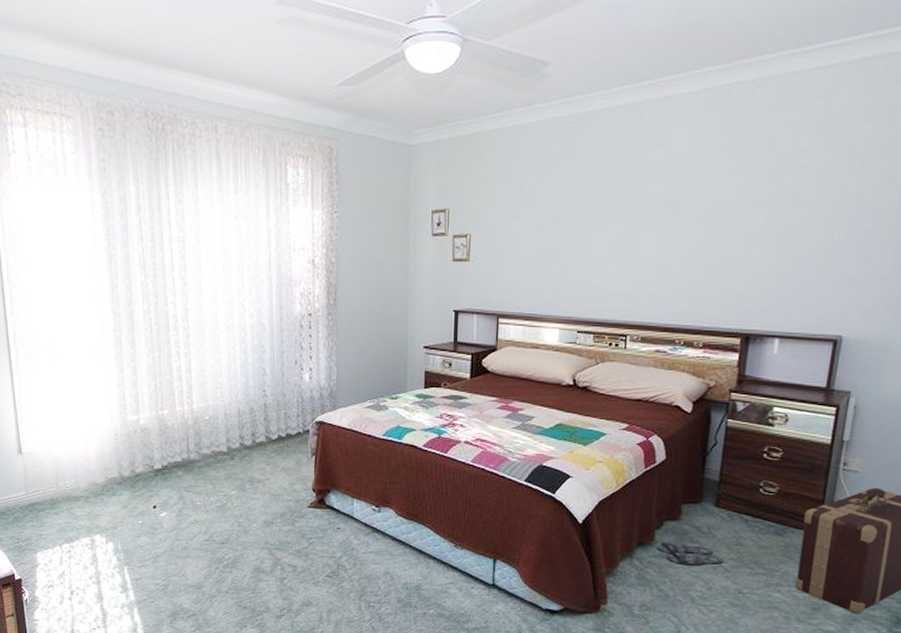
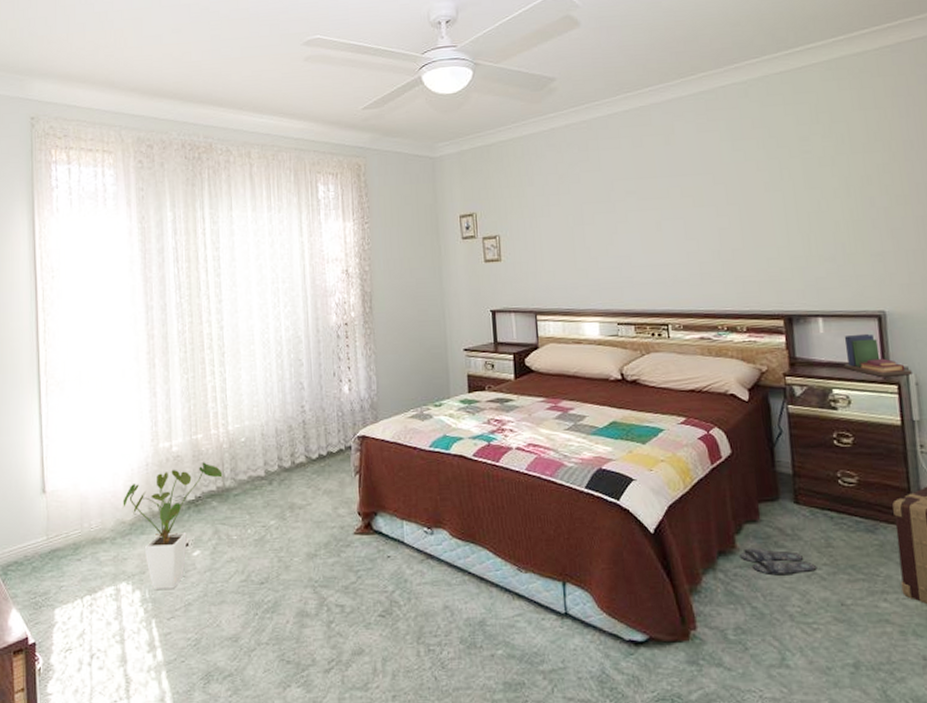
house plant: none [94,436,188,543] -> present [123,462,223,589]
book: none [790,357,854,399] -> present [844,333,912,377]

